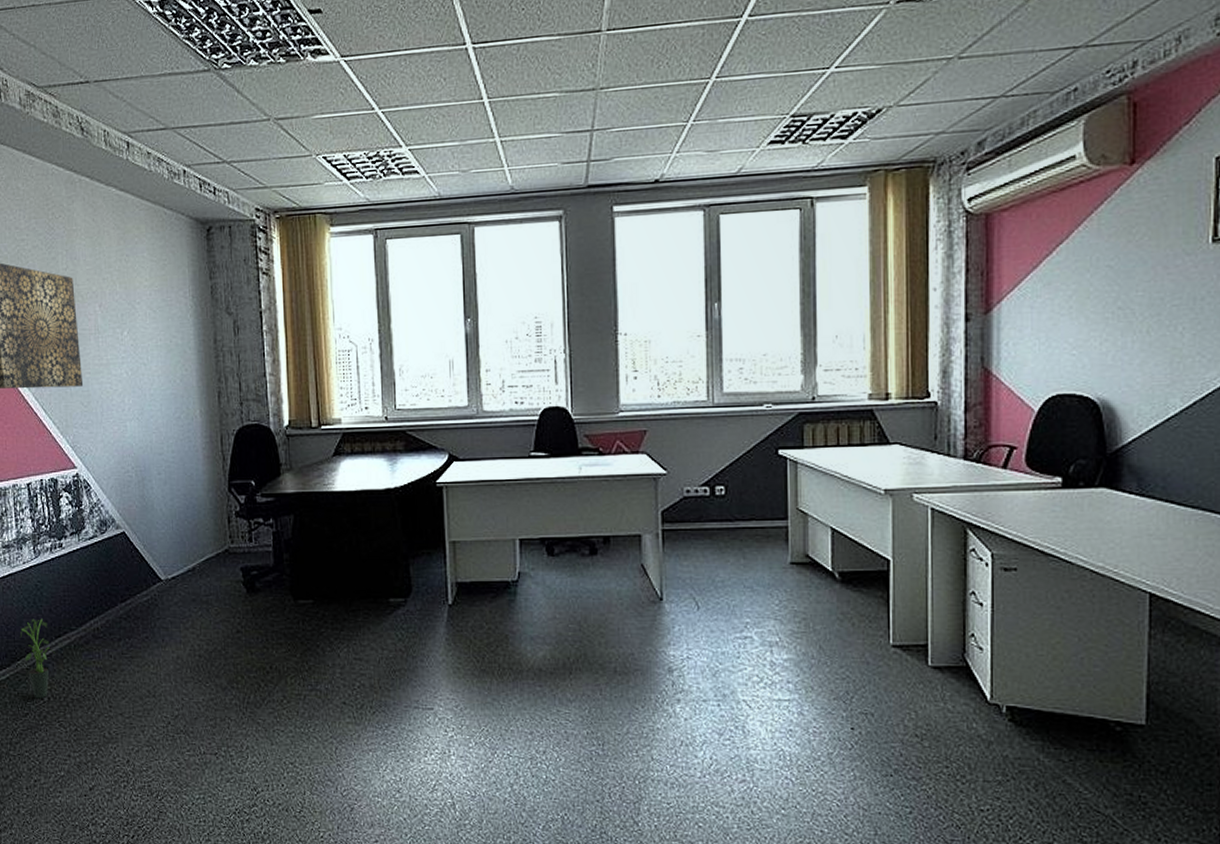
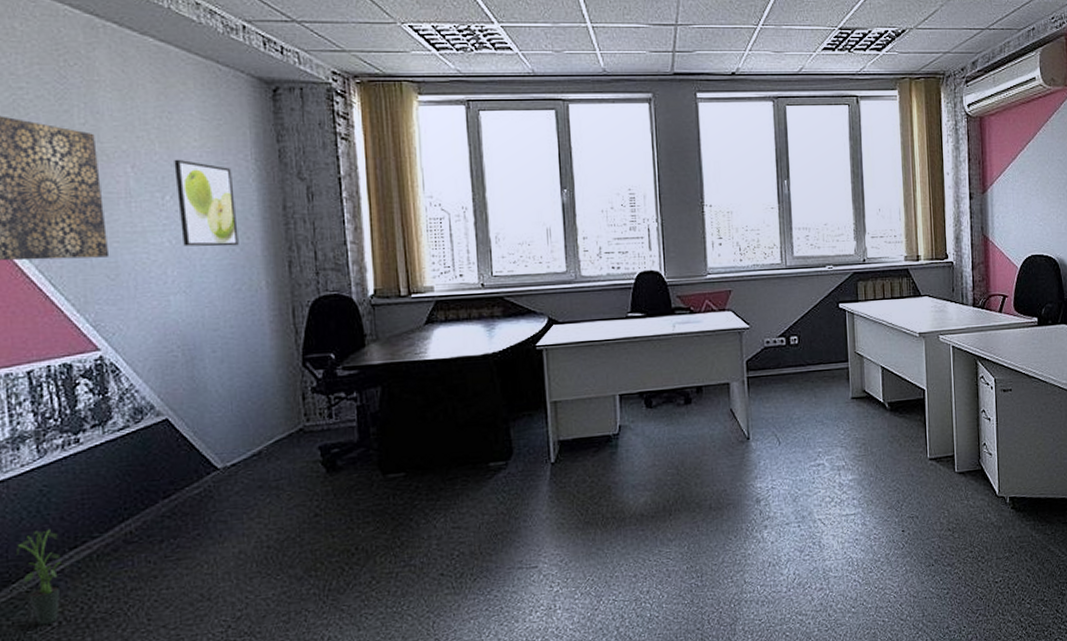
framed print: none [130,297,179,378] -> present [174,159,239,247]

